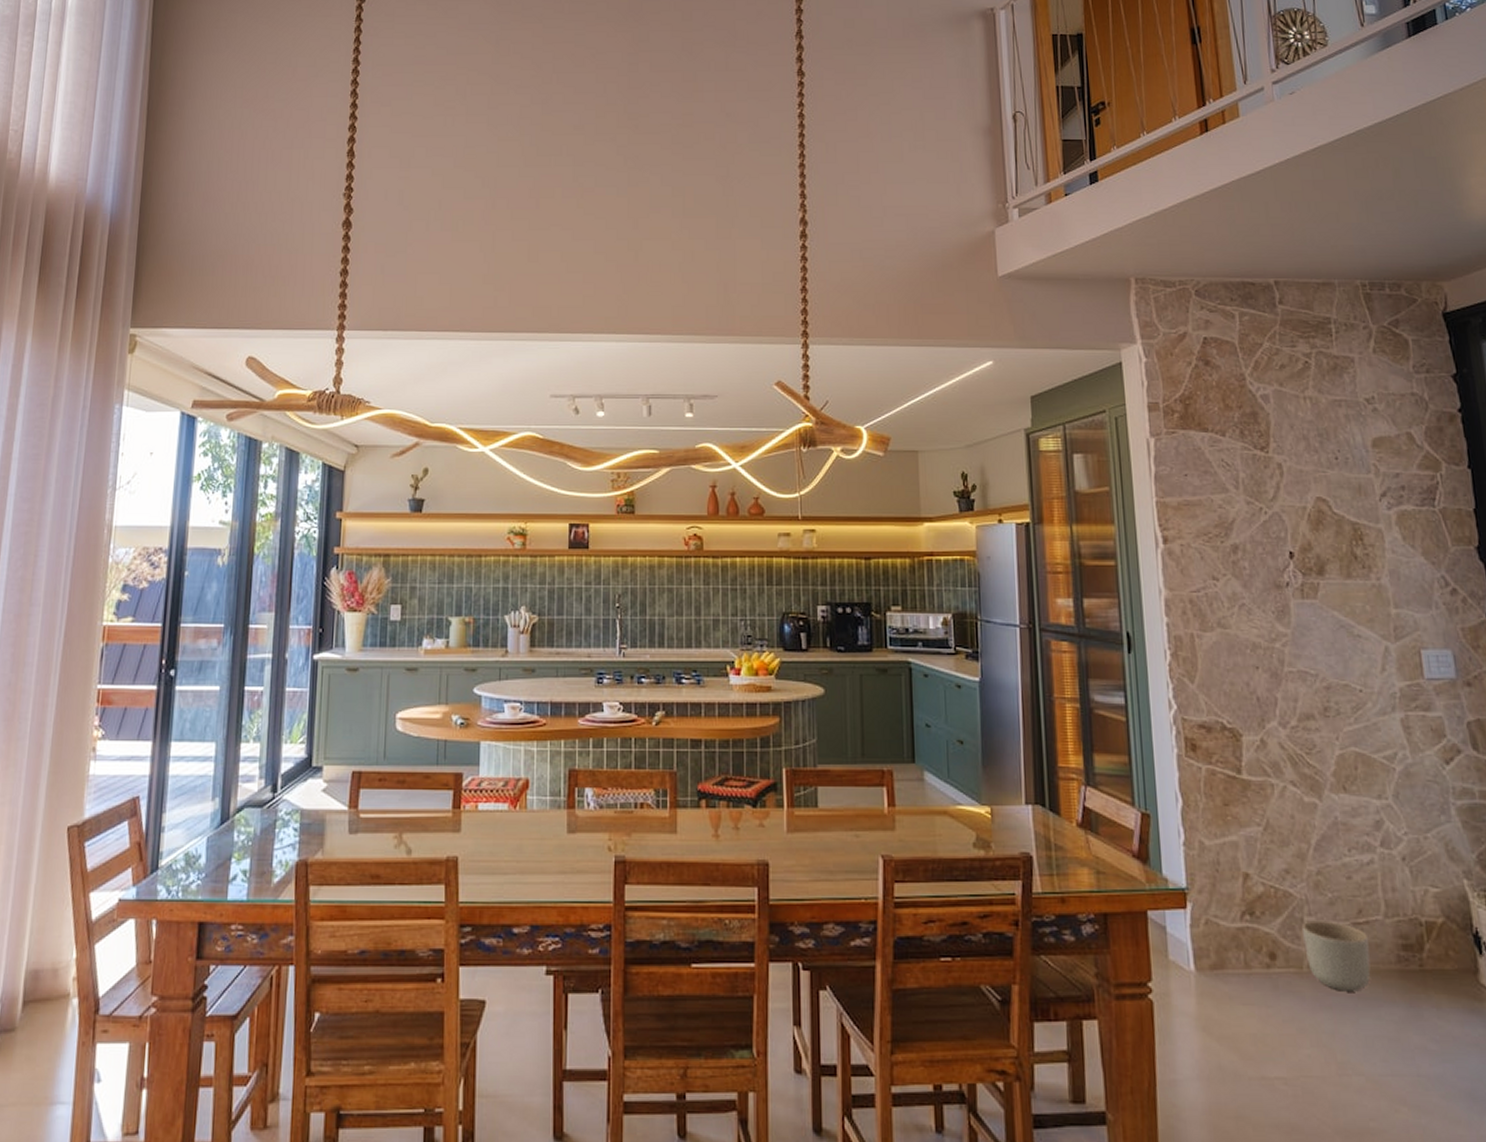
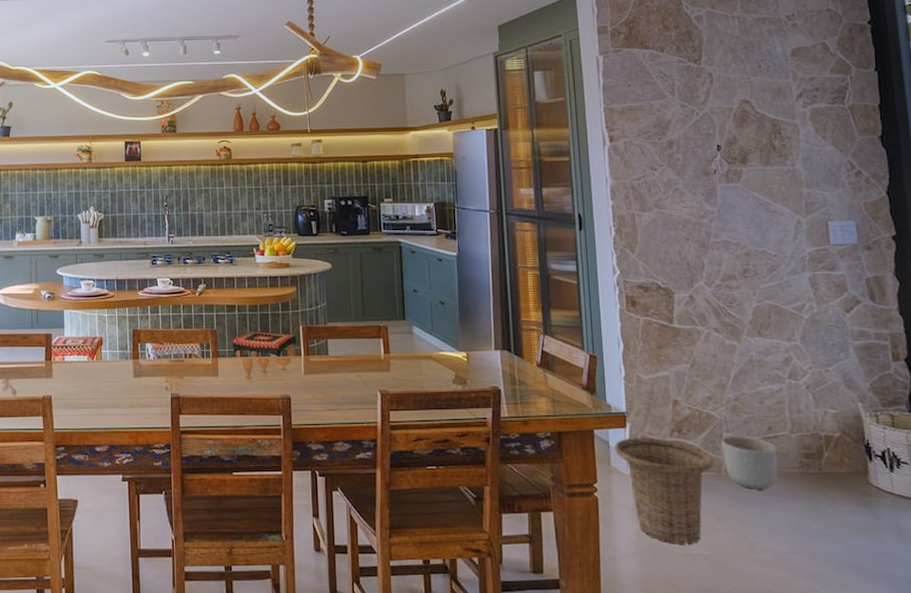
basket: none [1173,921,1294,1066] -> present [614,437,714,546]

